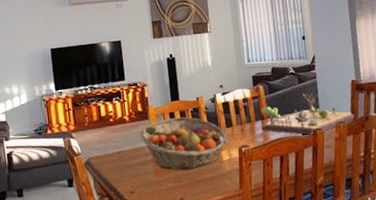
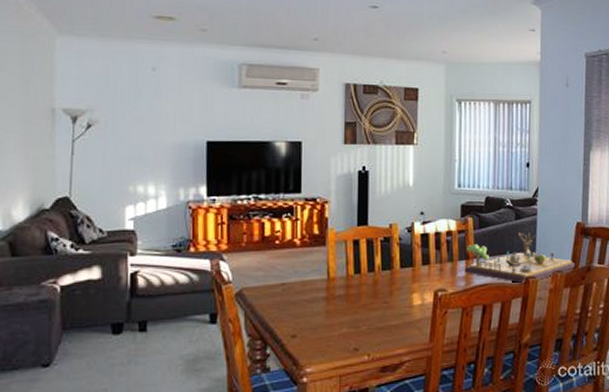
fruit basket: present [140,117,229,171] -> none [312,247,423,313]

